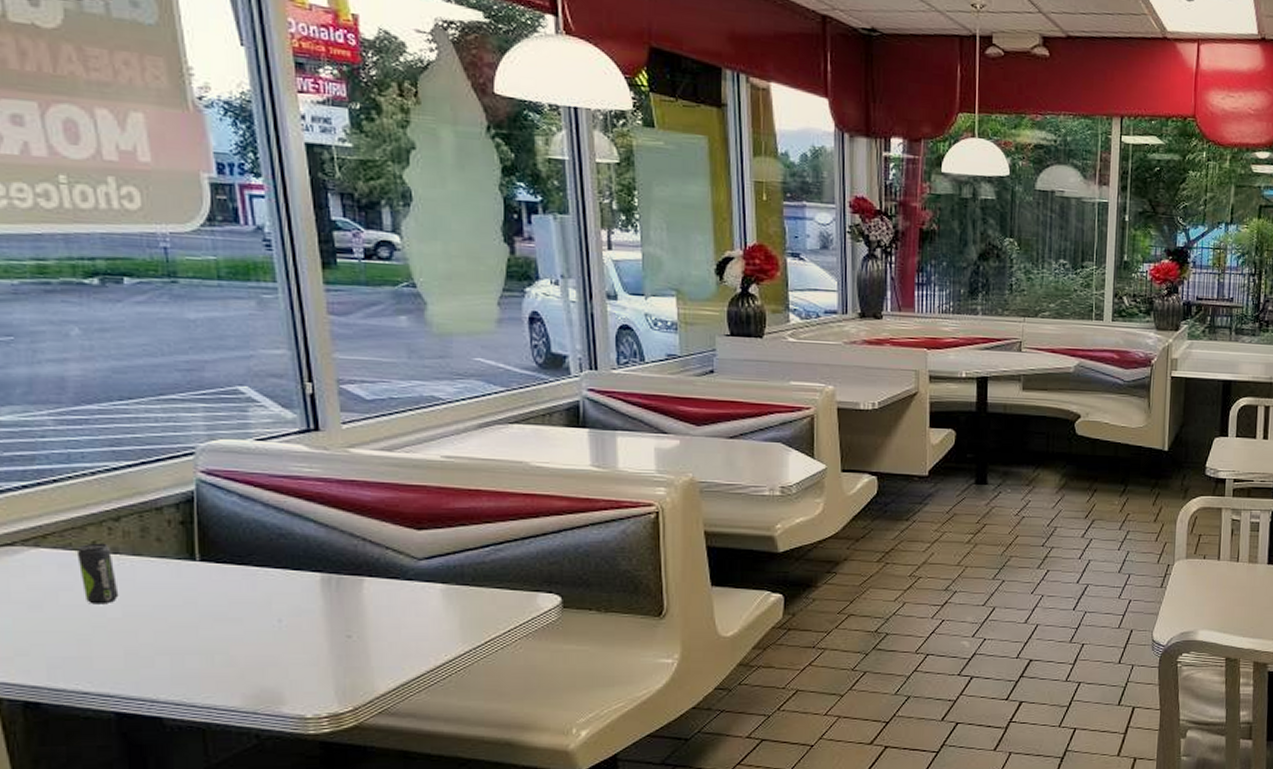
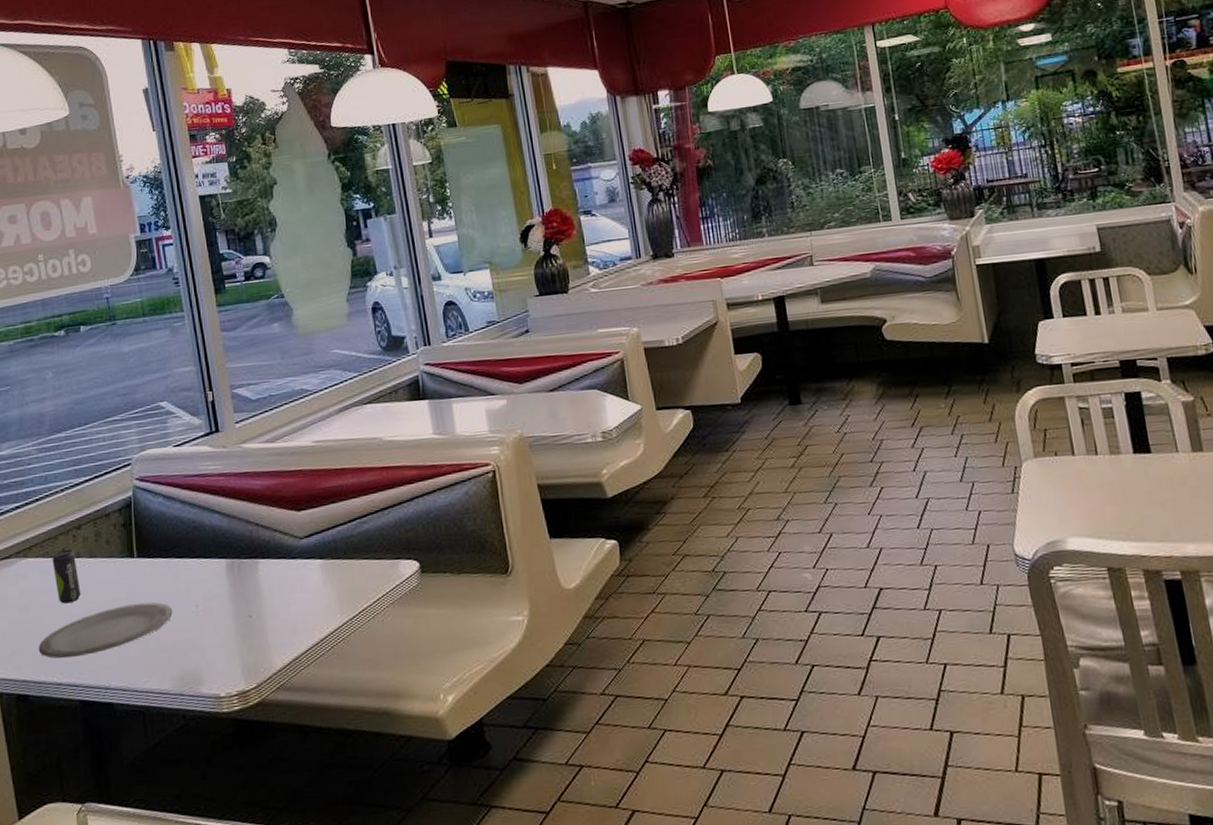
plate: none [55,611,247,666] -> present [38,602,173,659]

